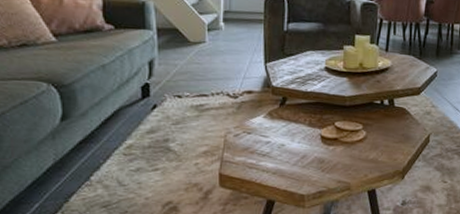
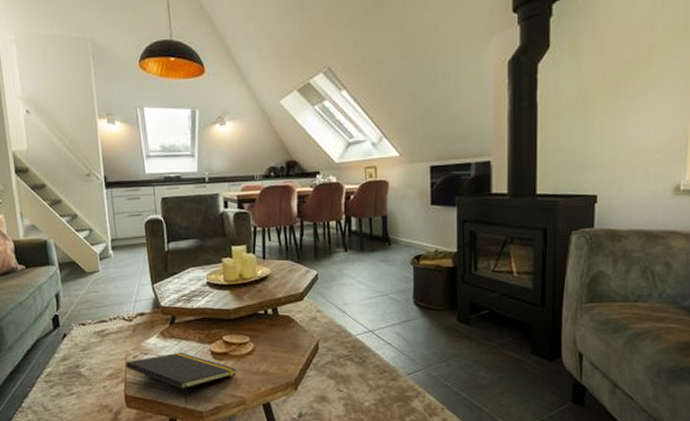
notepad: none [223,134,346,186] -> present [125,352,237,403]

